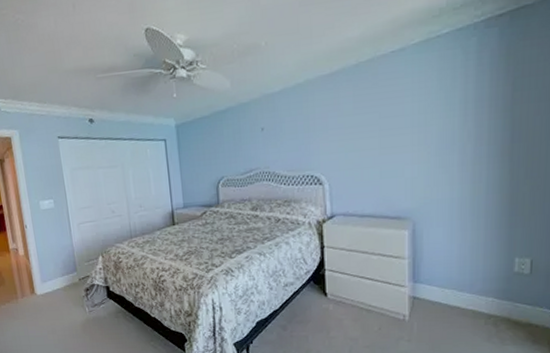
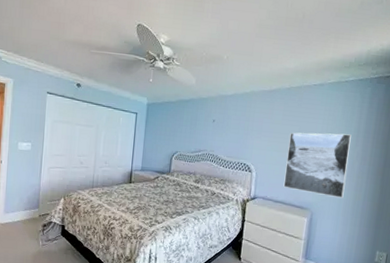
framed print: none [368,108,457,197] -> present [283,132,352,198]

